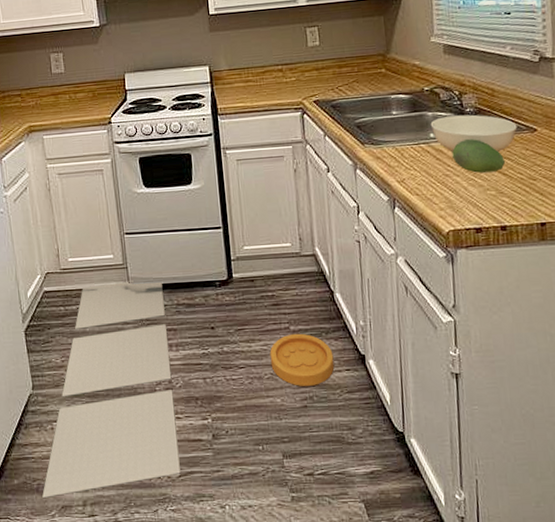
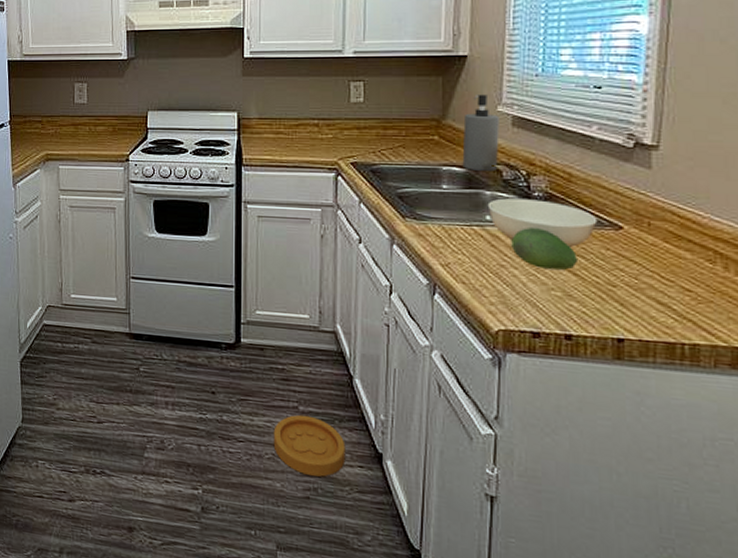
door mat: present [42,280,181,498] -> none [20,327,165,542]
soap dispenser: none [404,28,436,97] -> present [462,94,499,172]

